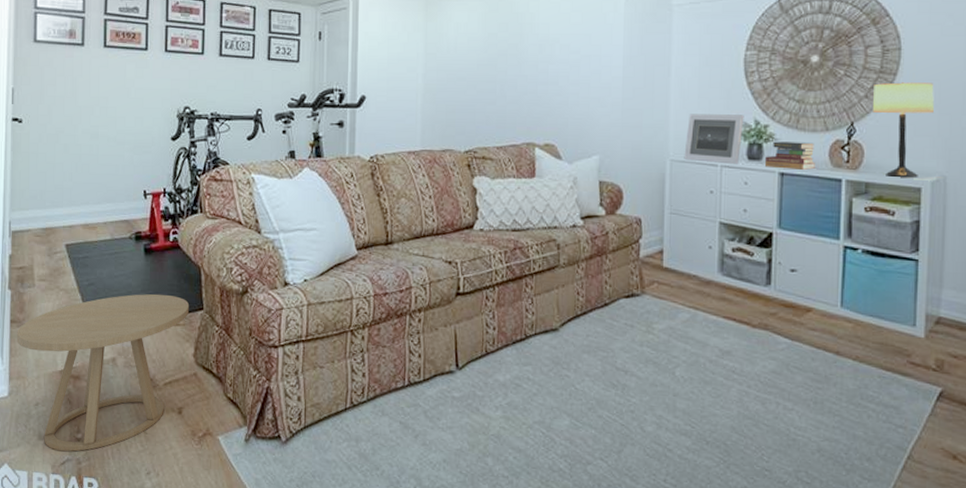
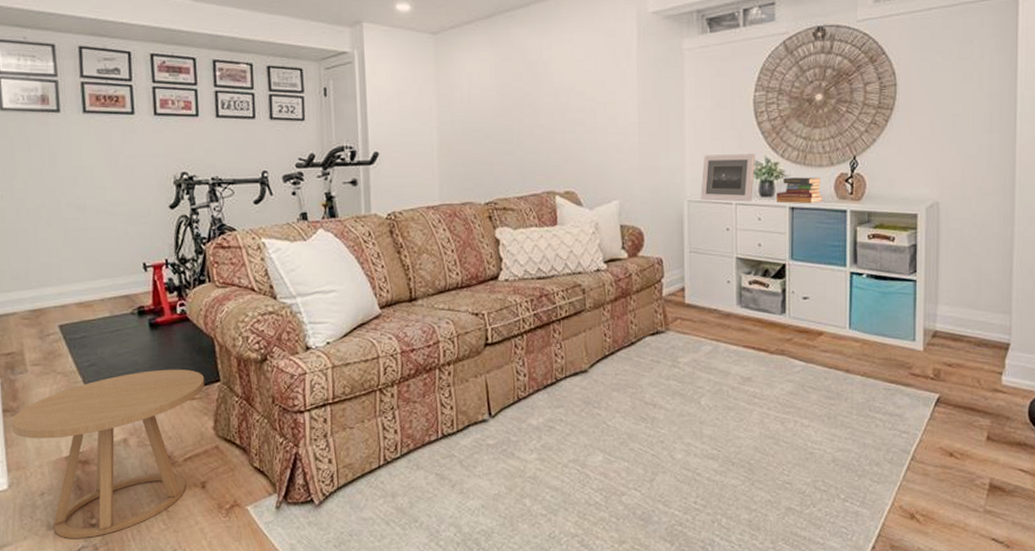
table lamp: present [873,82,934,179] -> none [873,116,927,206]

